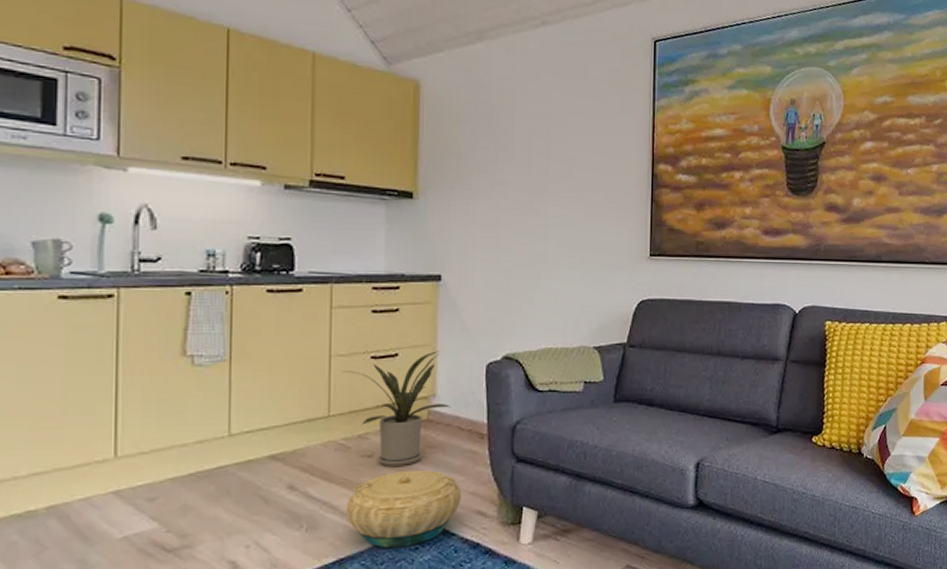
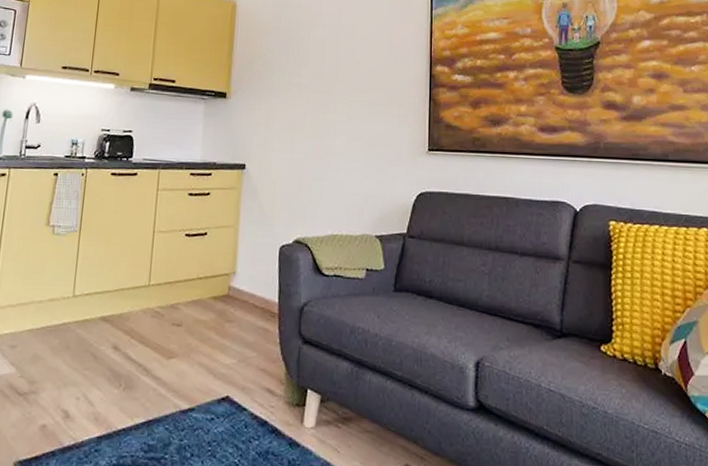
house plant: present [341,351,452,468] -> none [161,232,249,338]
basket: present [346,470,461,548] -> none [156,341,253,416]

